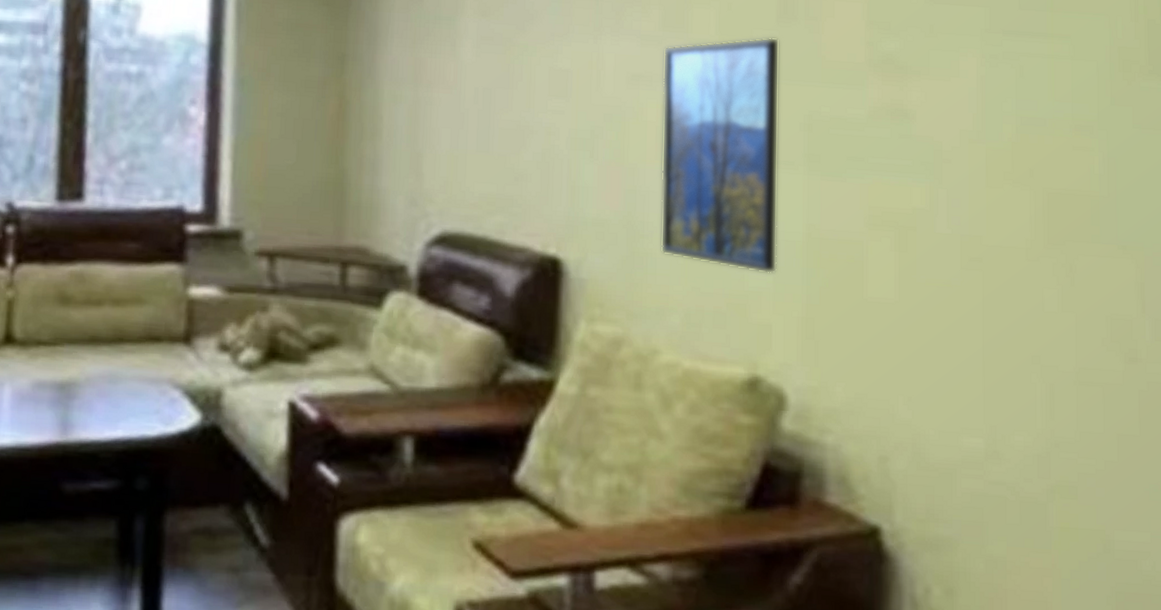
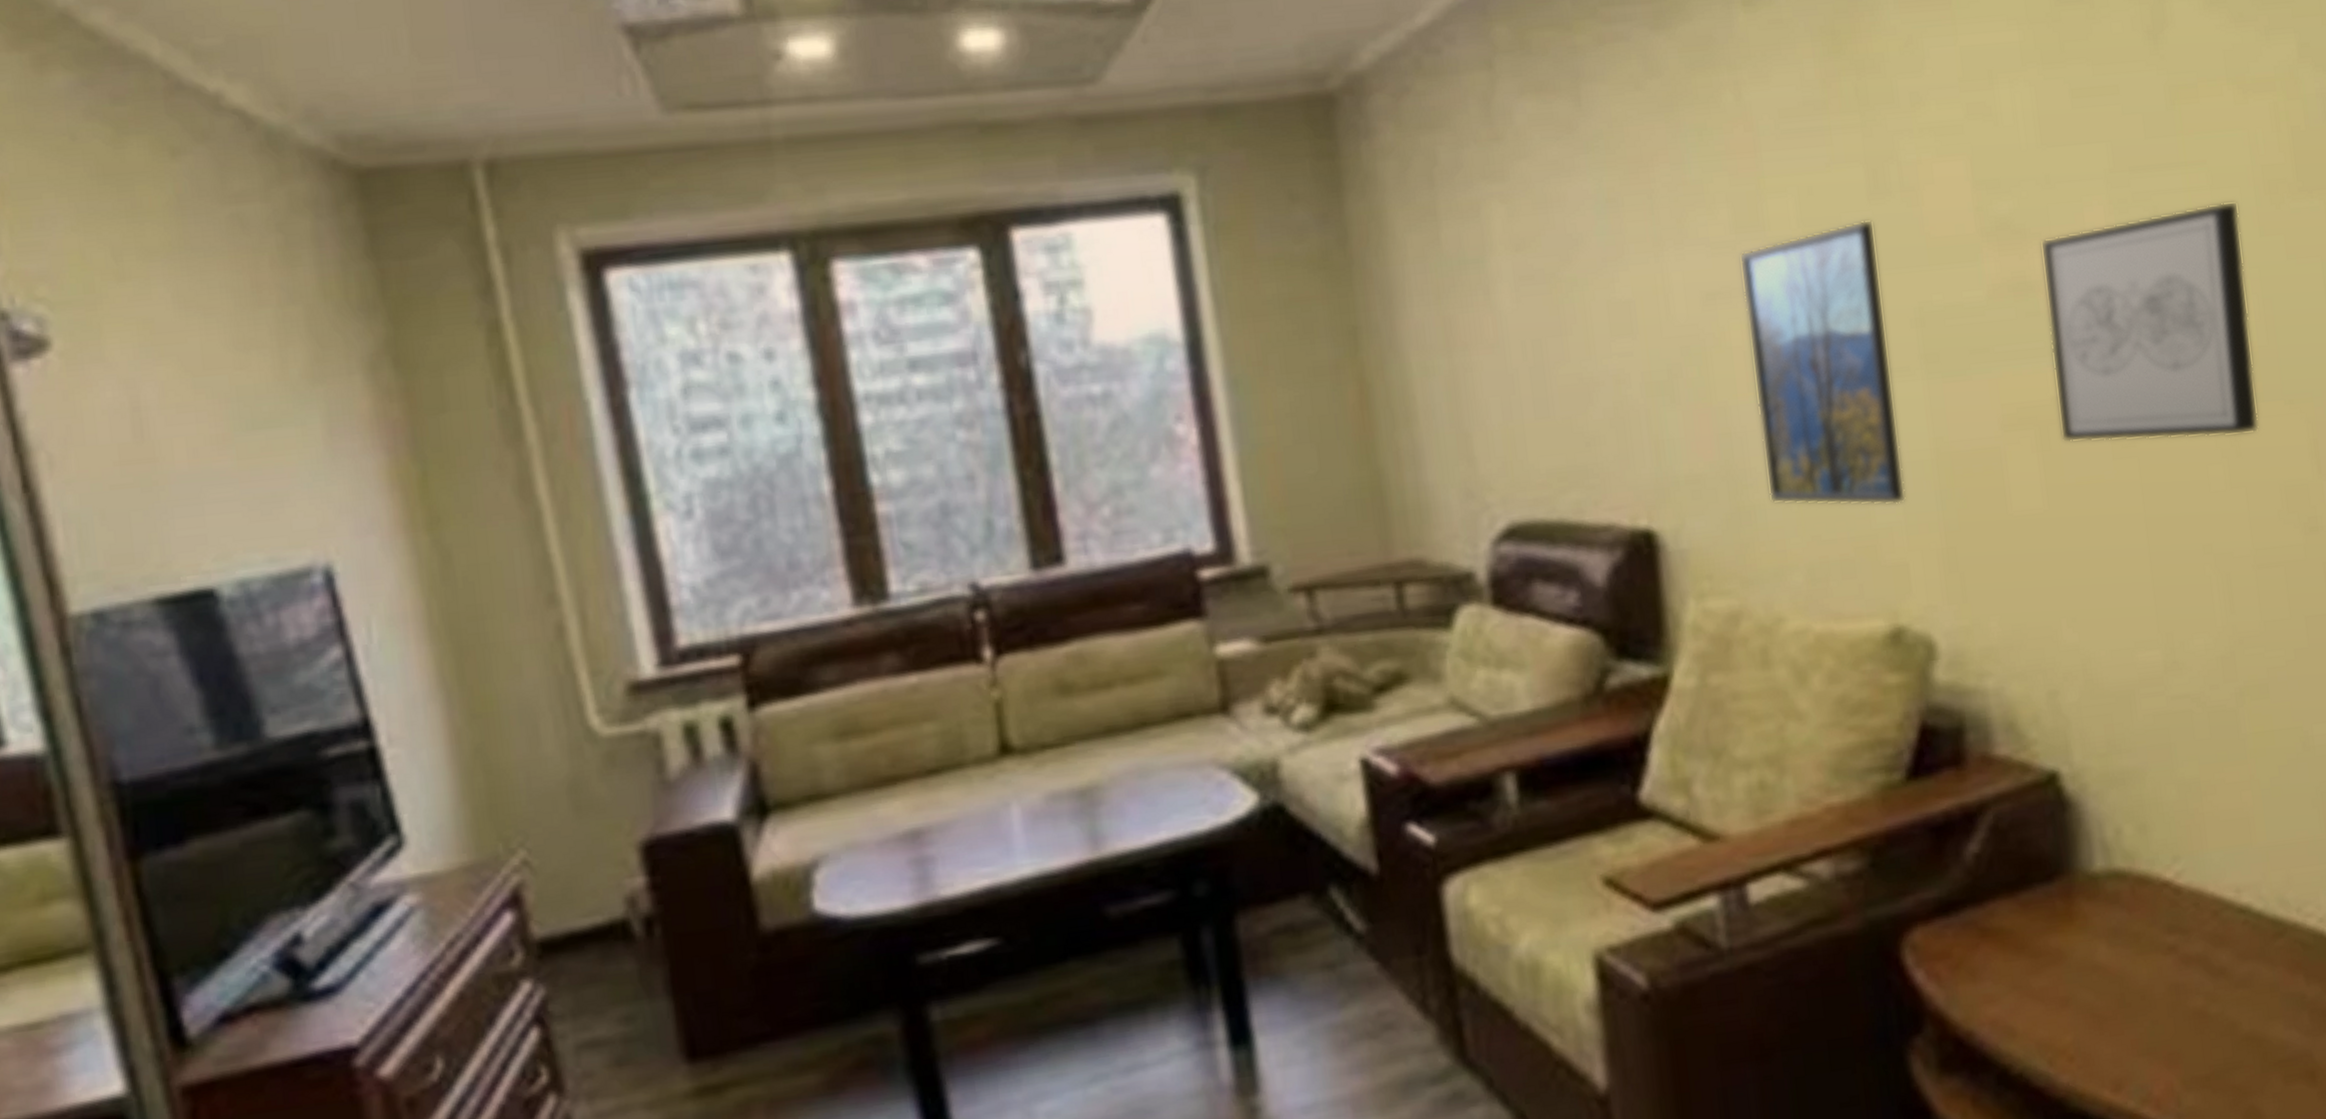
wall art: none [917,71,1095,269] -> present [2040,201,2259,443]

